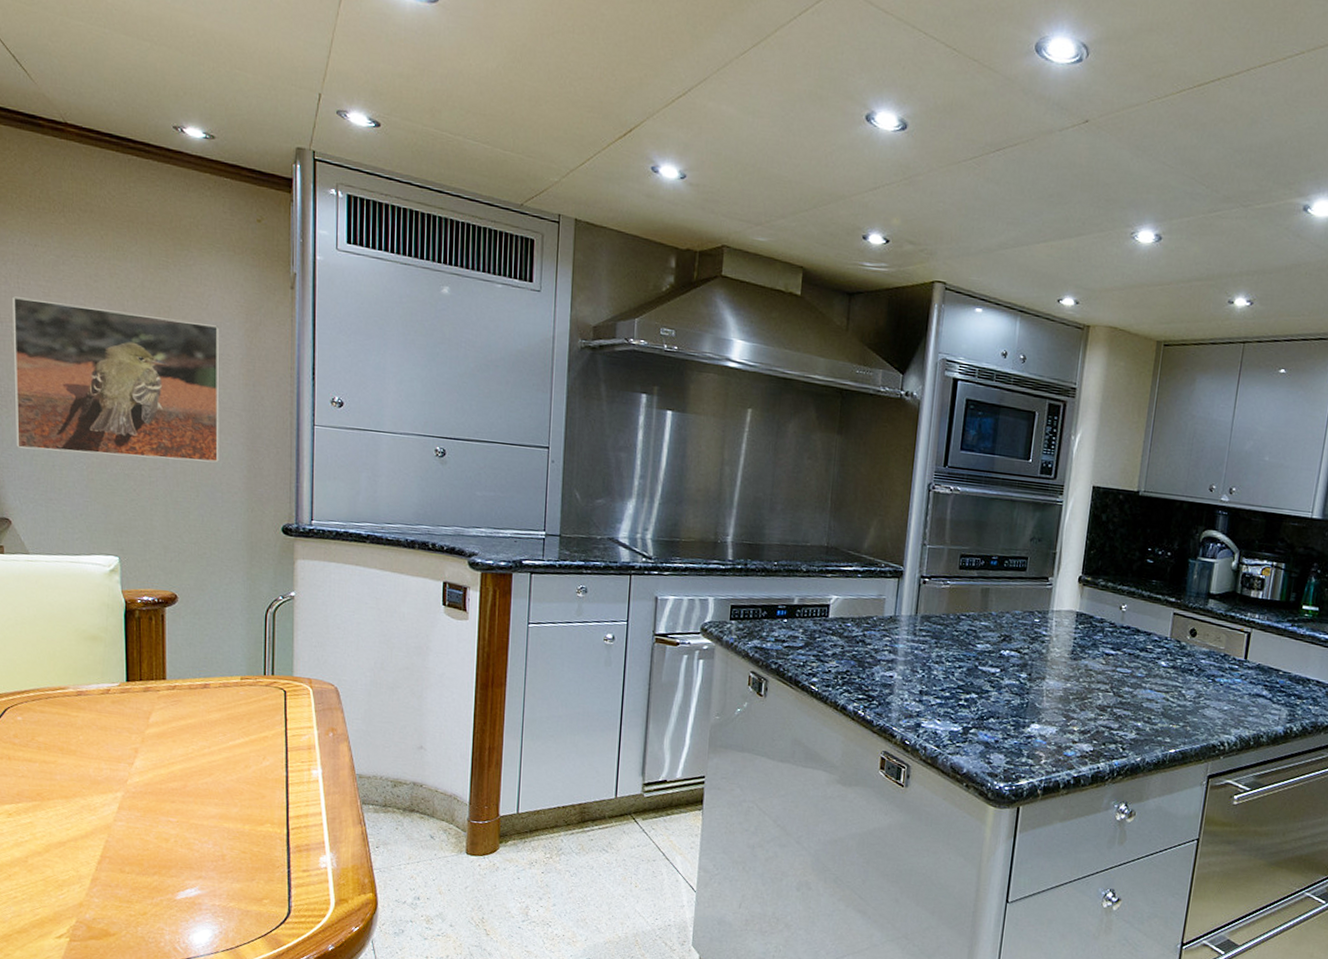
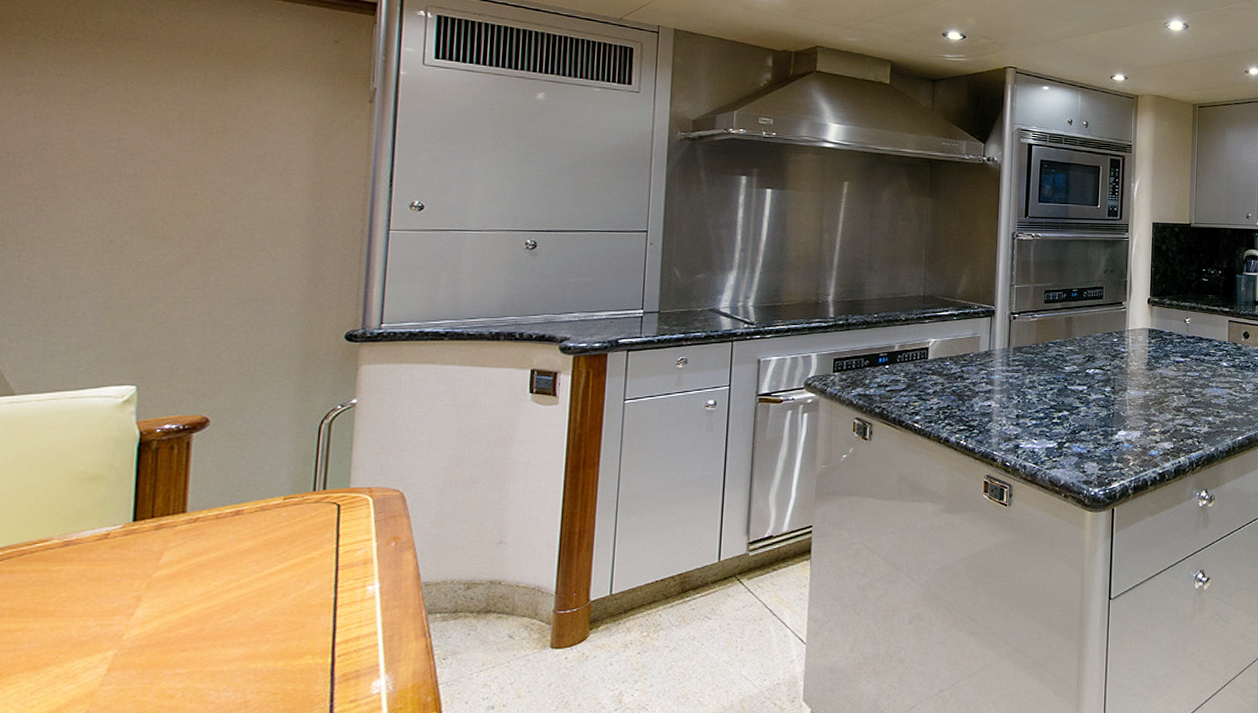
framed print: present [12,296,220,463] -> none [11,126,284,282]

